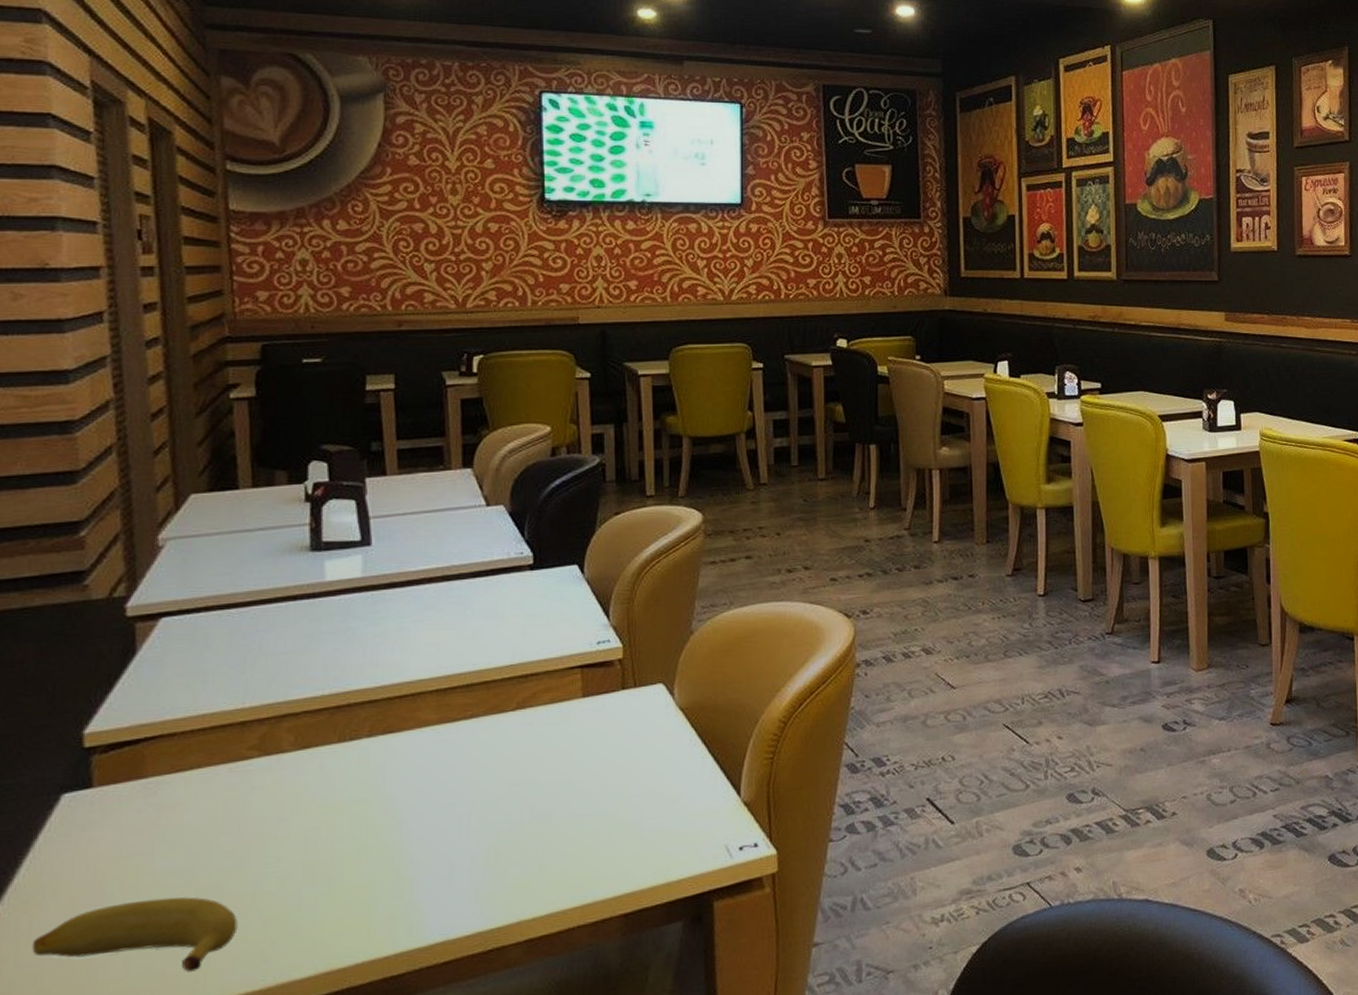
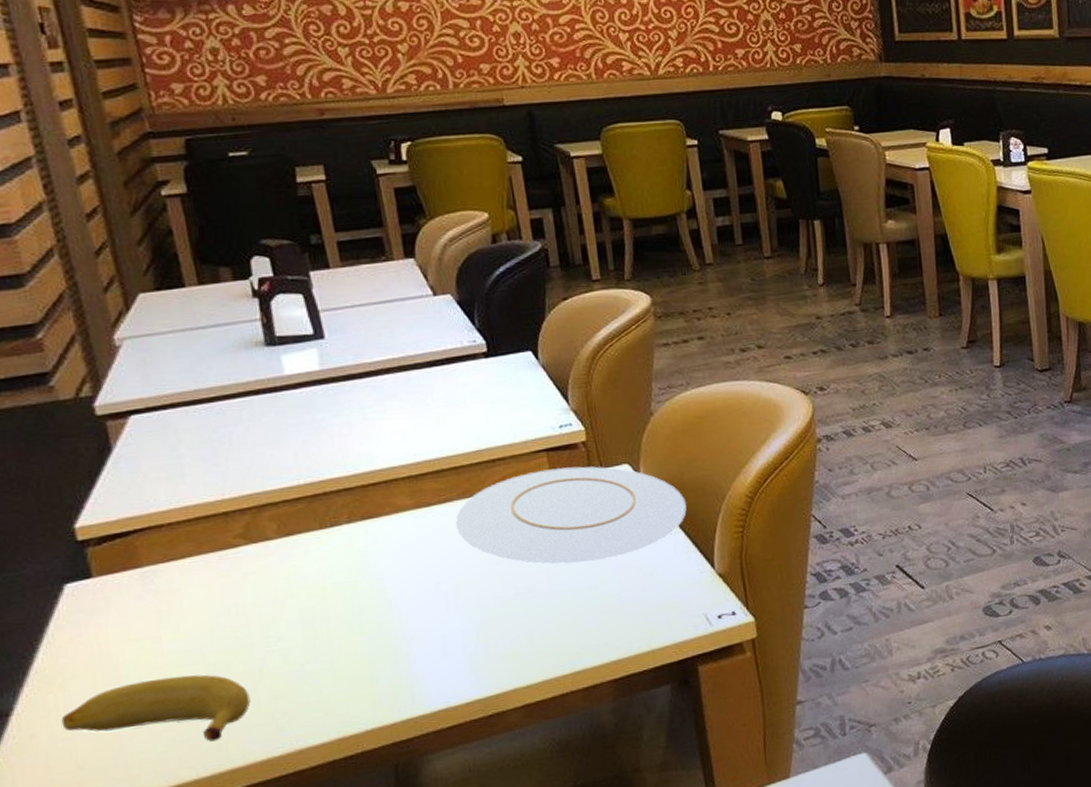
plate: none [478,684,717,788] -> present [455,466,687,565]

